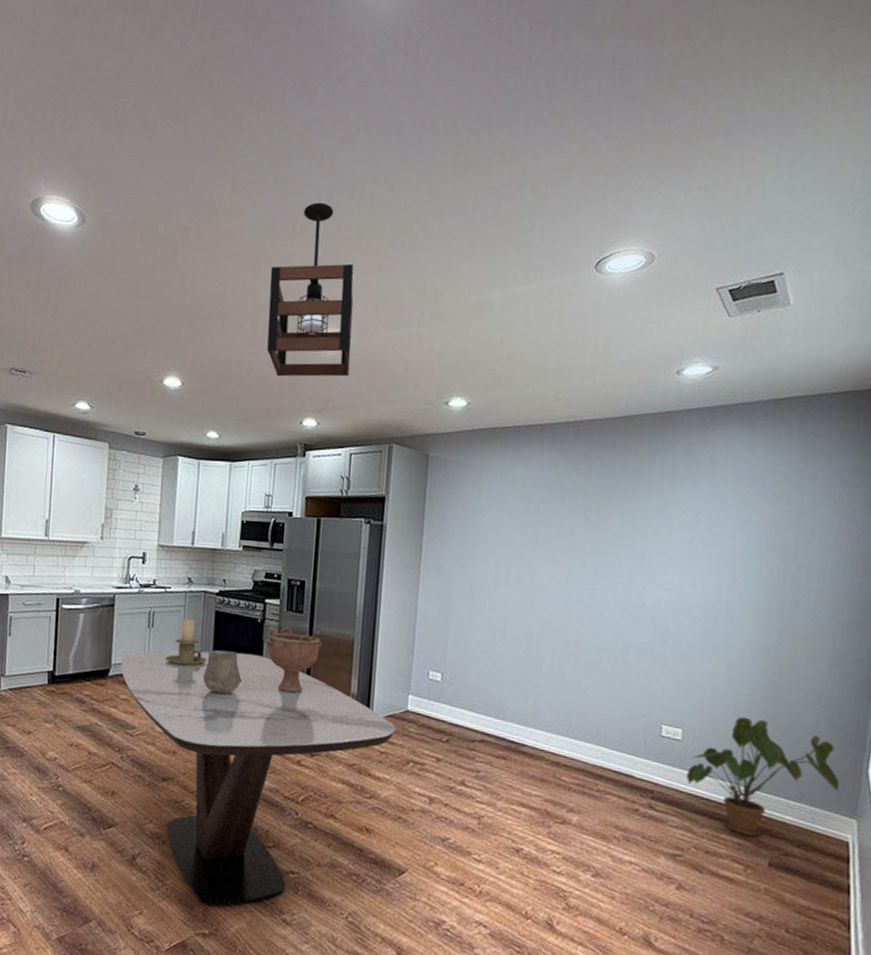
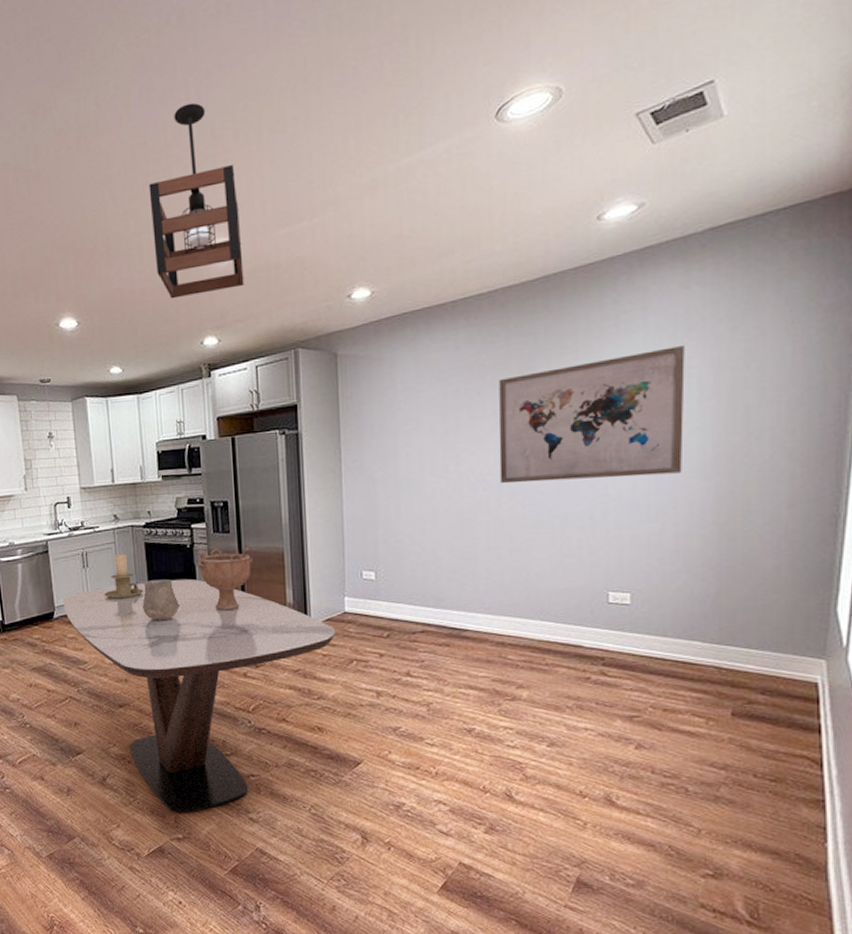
wall art: none [570,499,746,619] -> present [499,346,685,484]
house plant: present [686,716,839,836] -> none [638,572,805,689]

